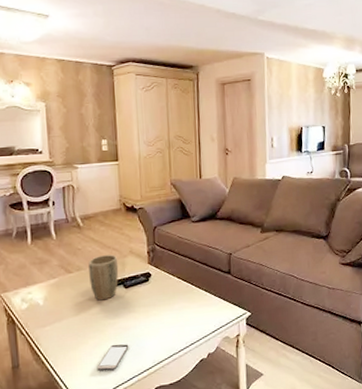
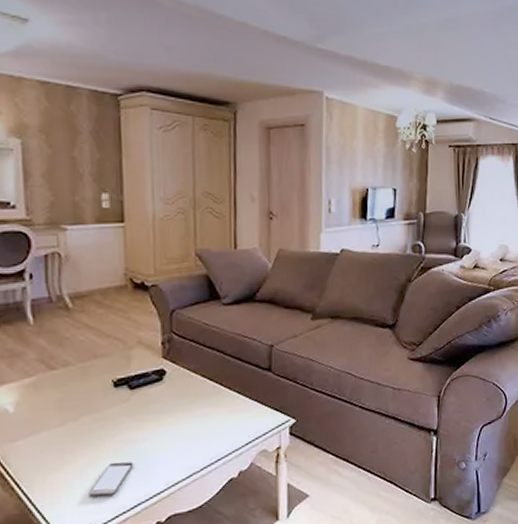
plant pot: present [88,255,119,301] -> none [80,346,122,406]

